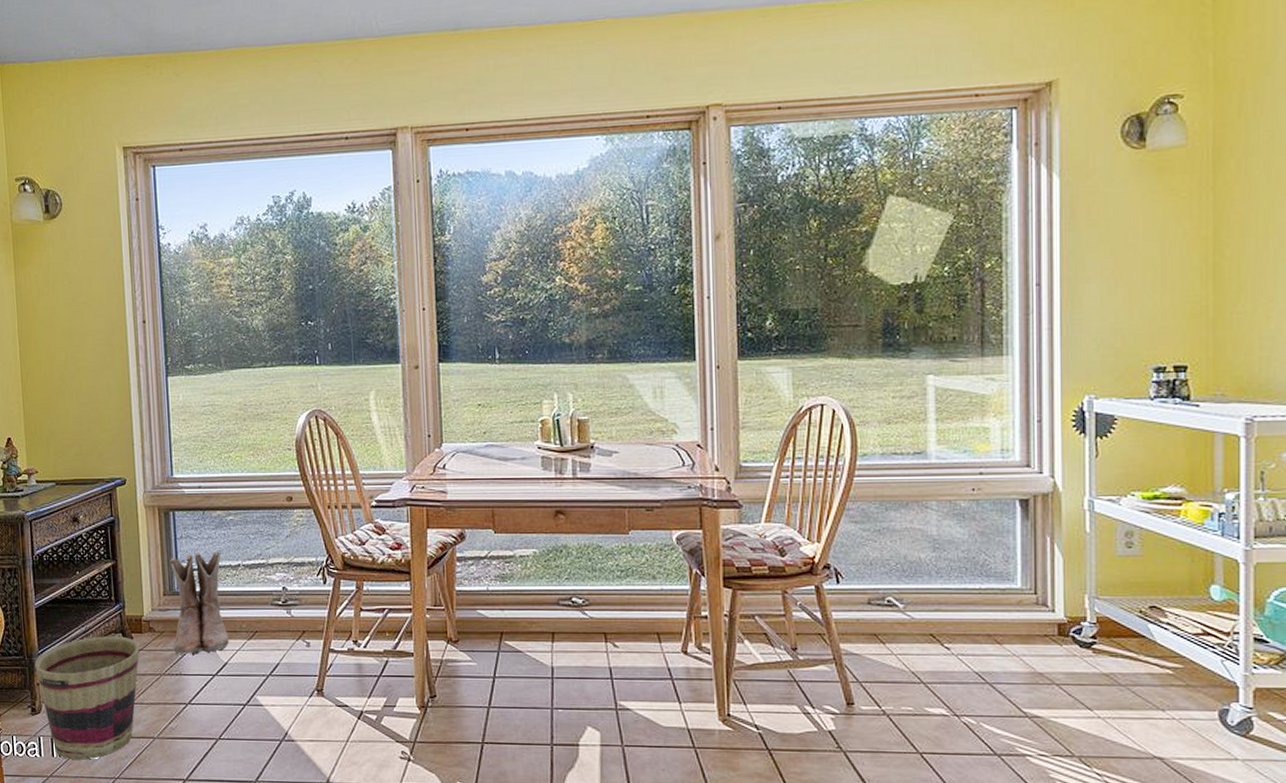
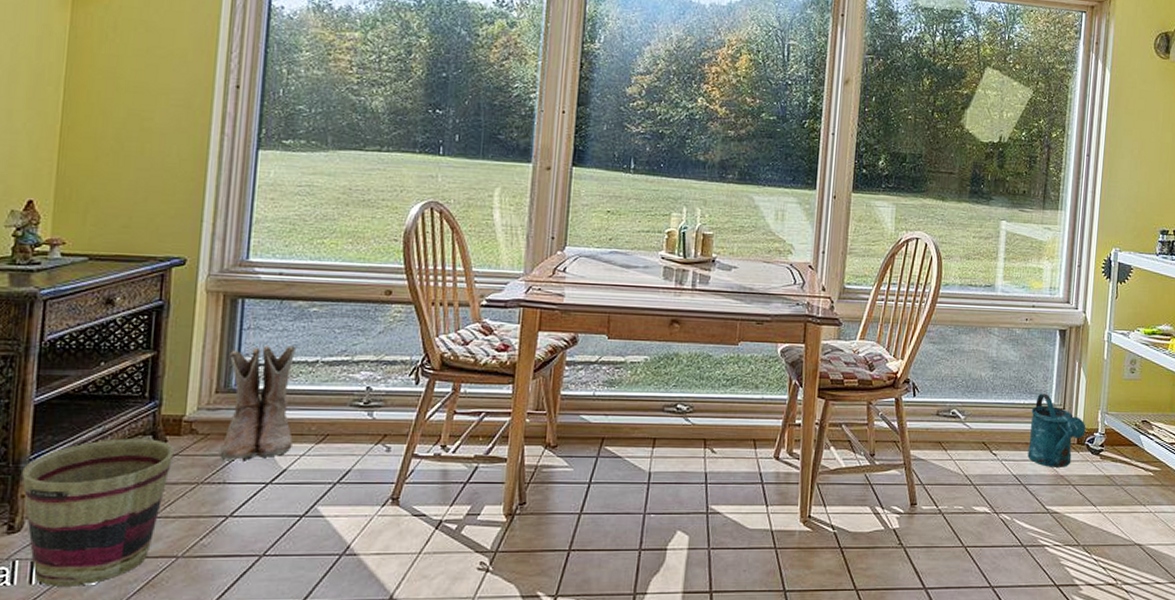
watering can: none [991,576,1069,664] -> present [1028,393,1086,467]

